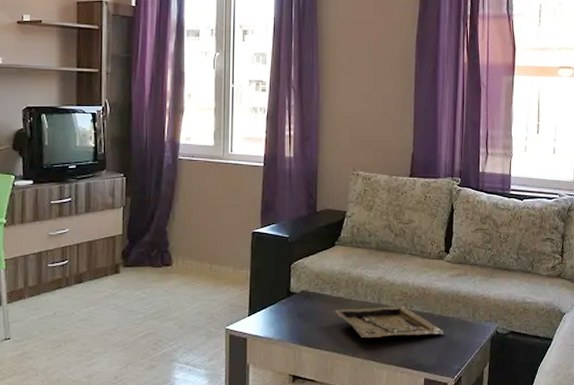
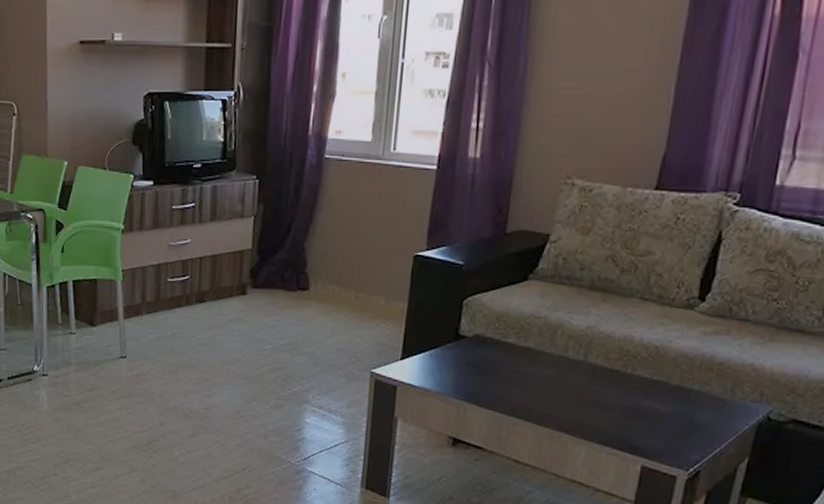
tray: present [330,306,444,339] -> none [513,360,681,412]

